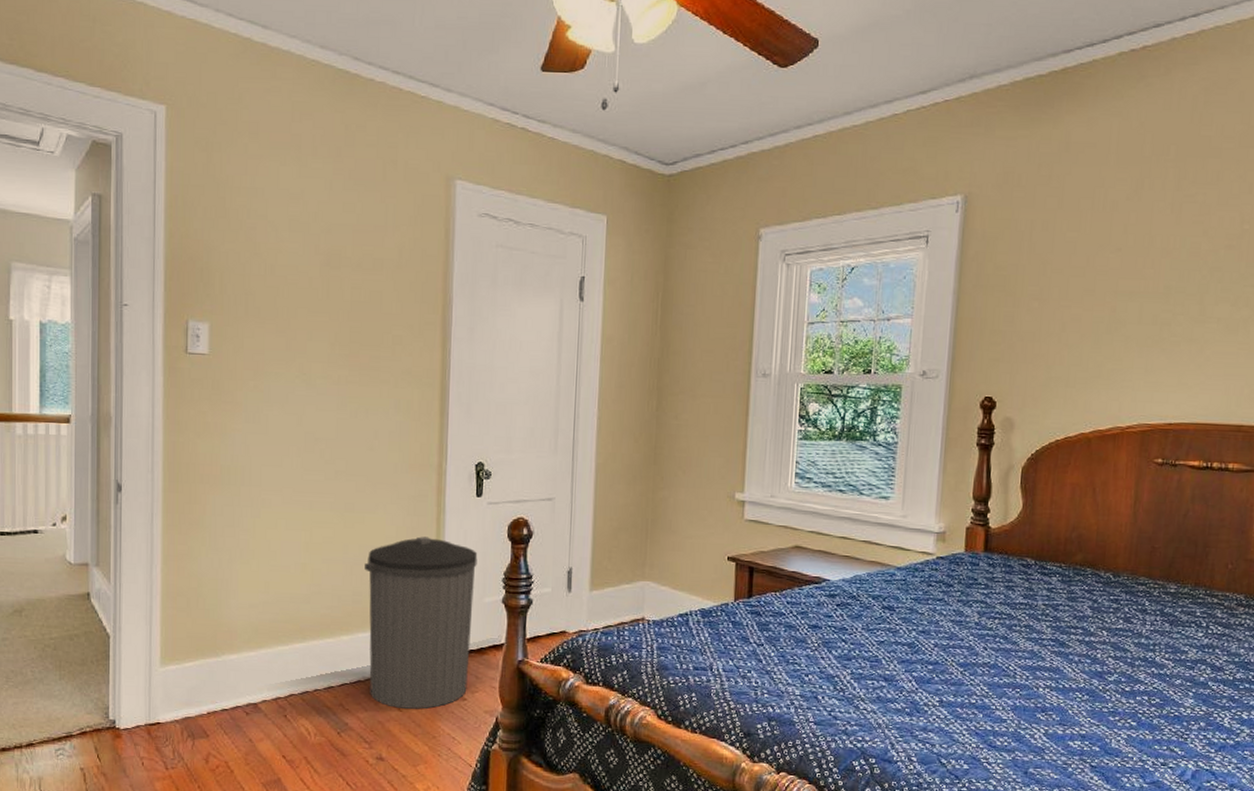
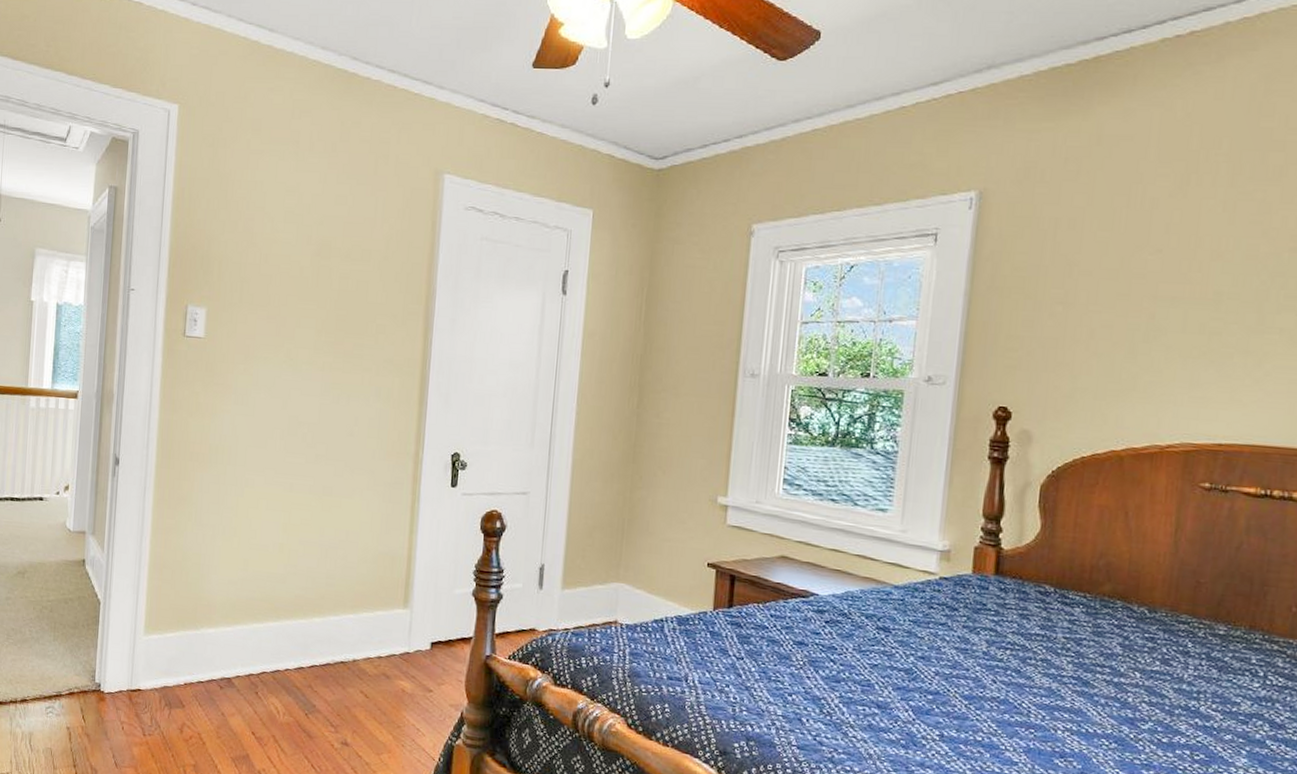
trash can: present [365,536,478,709] -> none [338,523,450,697]

